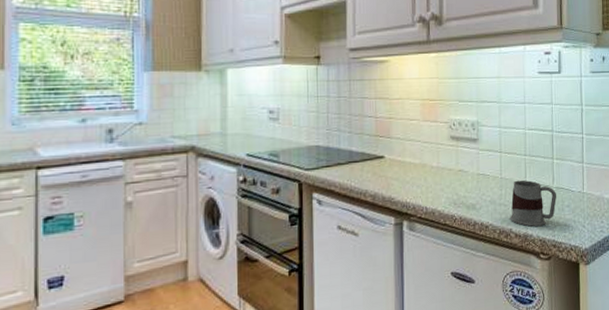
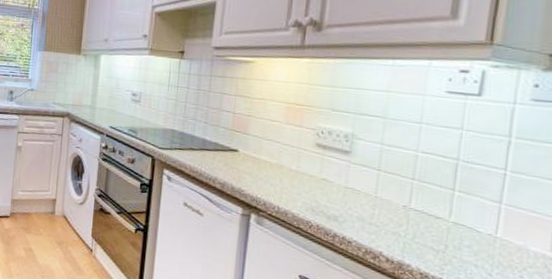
mug: present [510,180,556,227] -> none [381,203,453,259]

